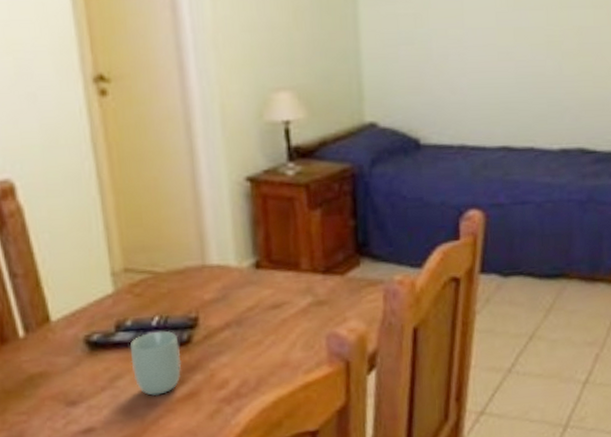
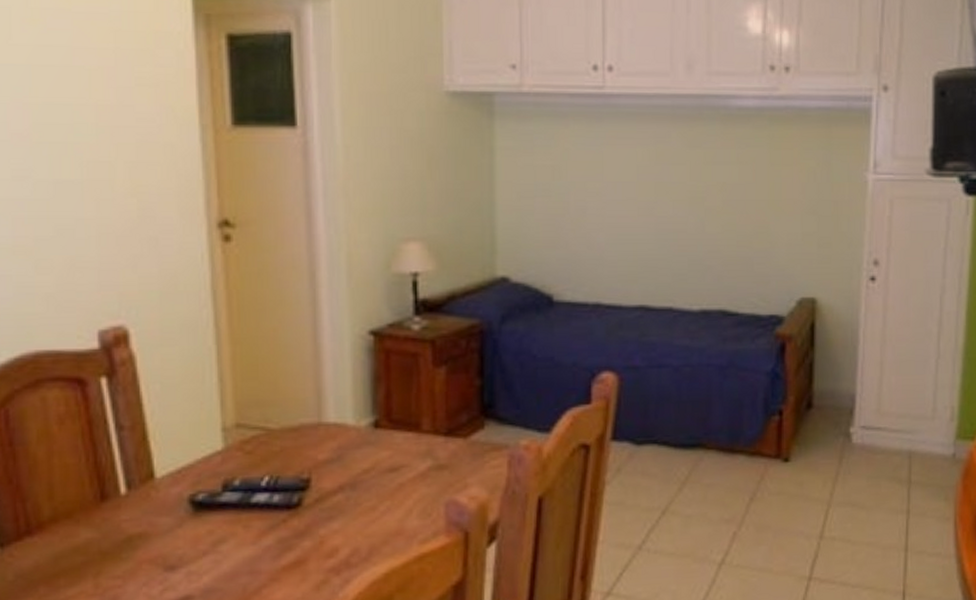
cup: present [129,331,182,396] -> none [236,492,290,563]

